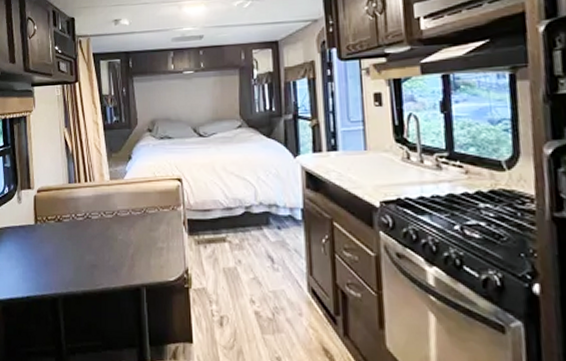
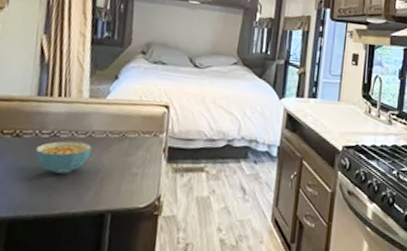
cereal bowl: none [74,221,120,252] -> present [35,141,93,174]

